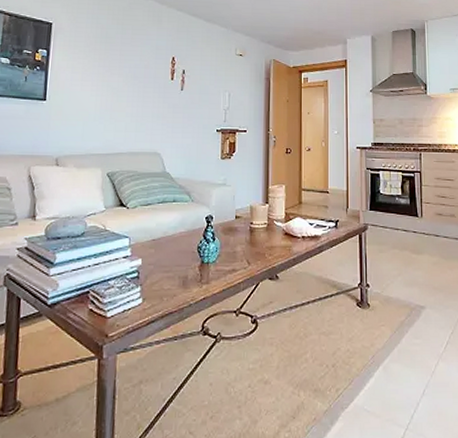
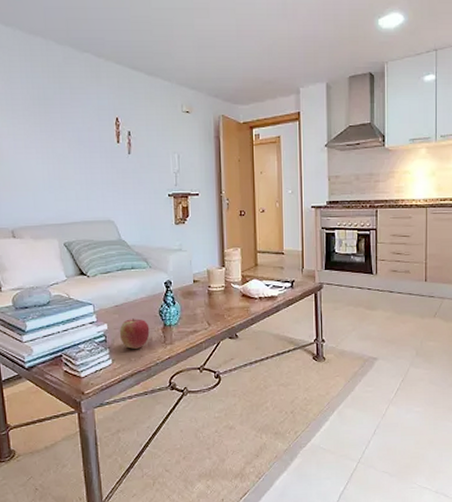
apple: none [153,254,186,287] -> present [119,319,150,349]

